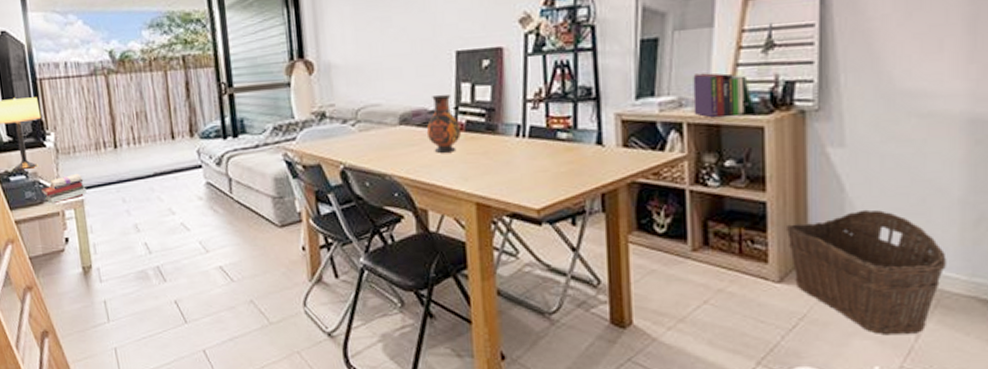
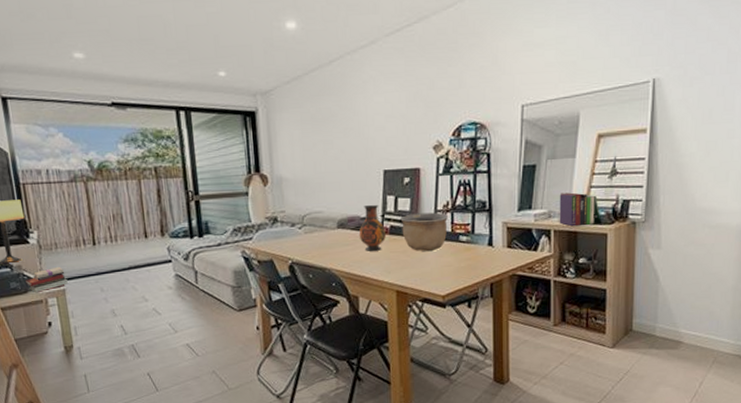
bowl: none [479,102,541,153] -> present [400,212,448,252]
wicker basket: present [785,209,947,336] -> none [618,294,722,384]

